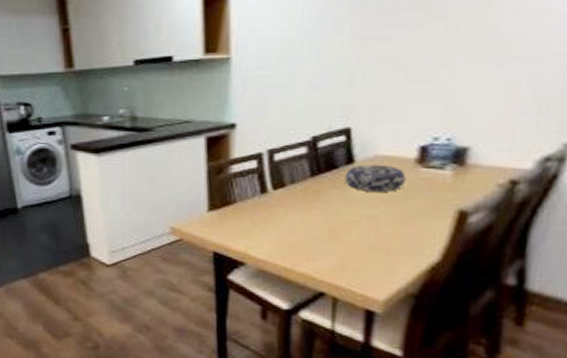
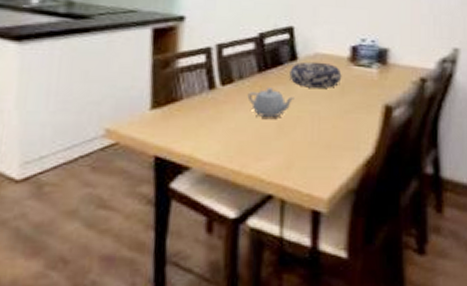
teapot: none [299,192,350,221] -> present [247,88,295,118]

